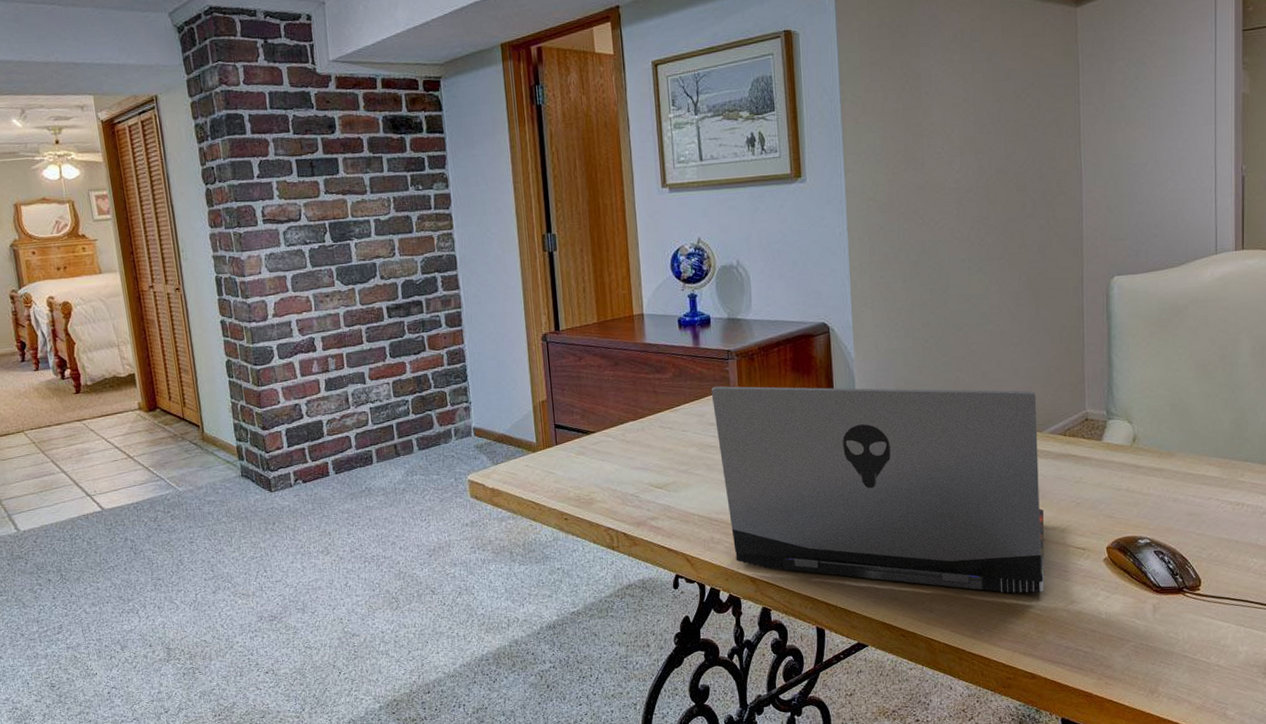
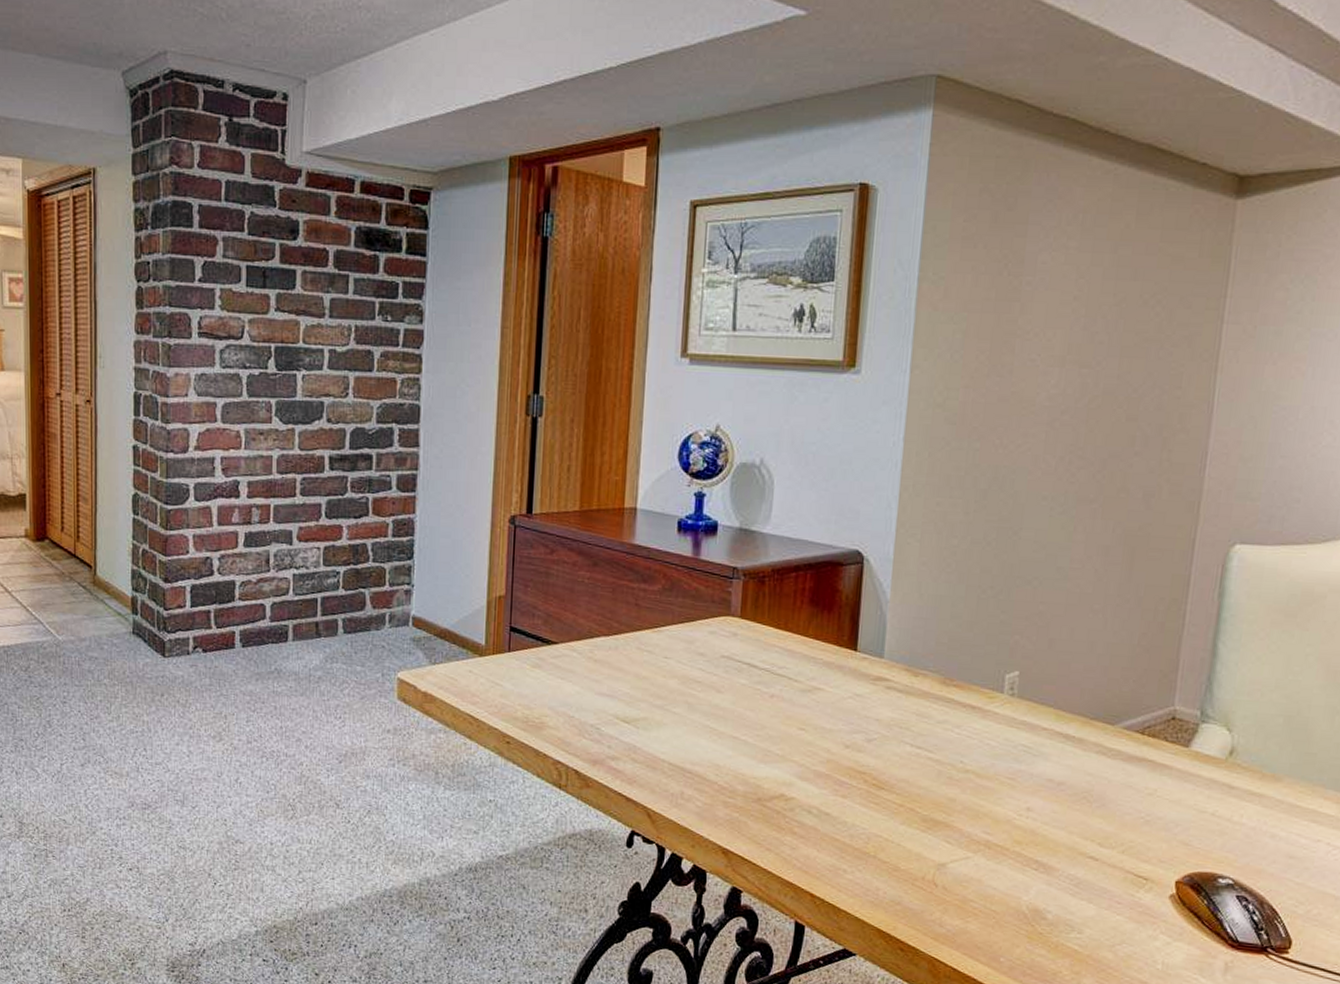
laptop computer: present [711,386,1045,593] -> none [705,608,1114,924]

